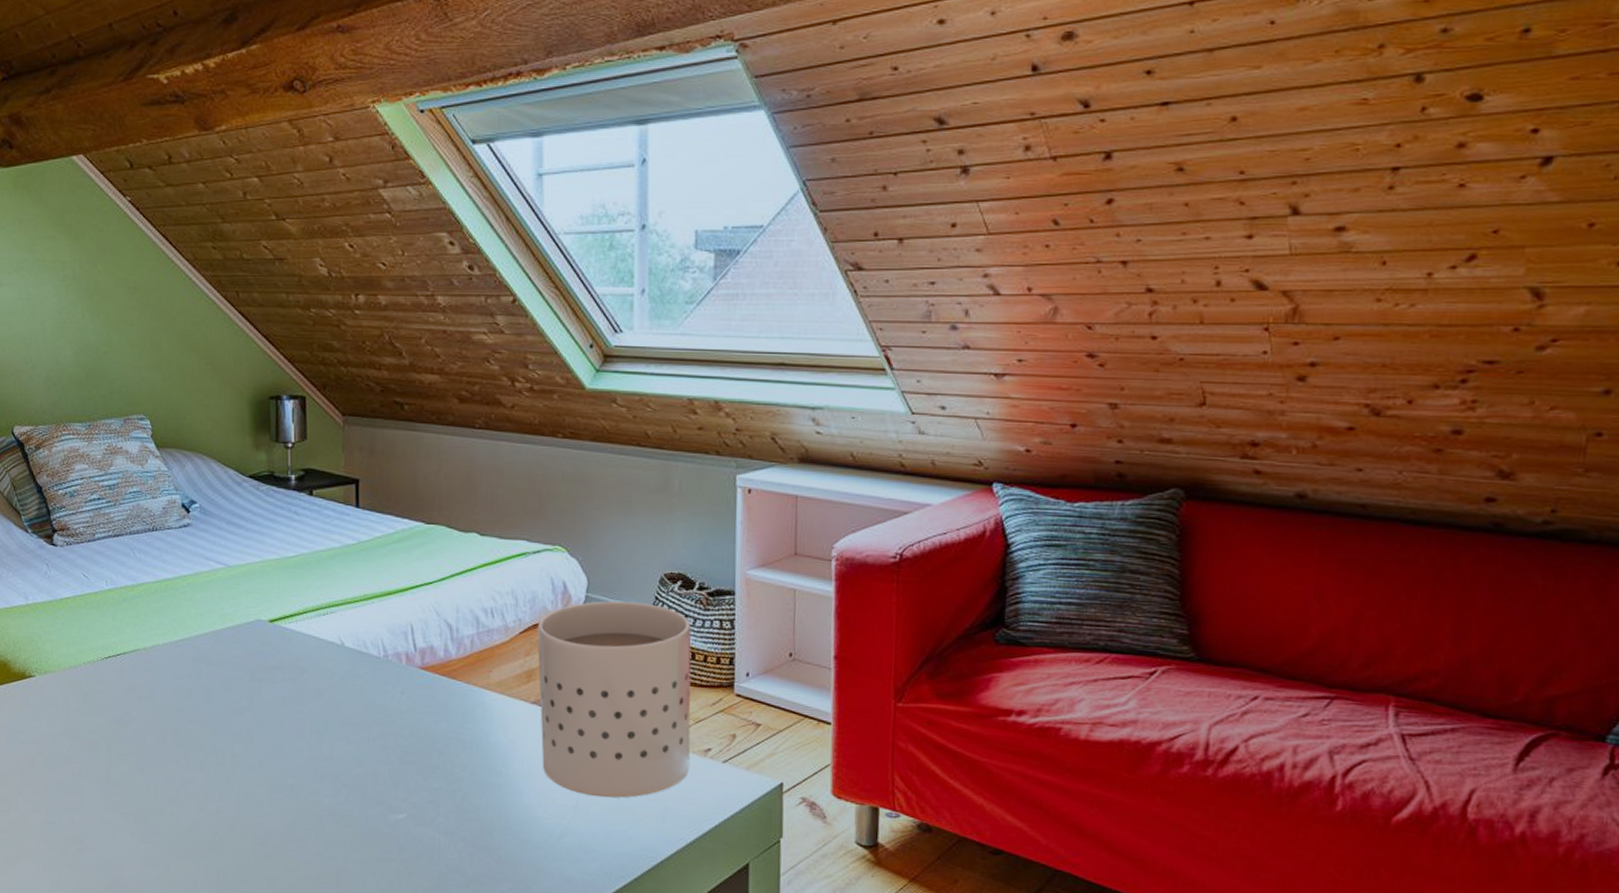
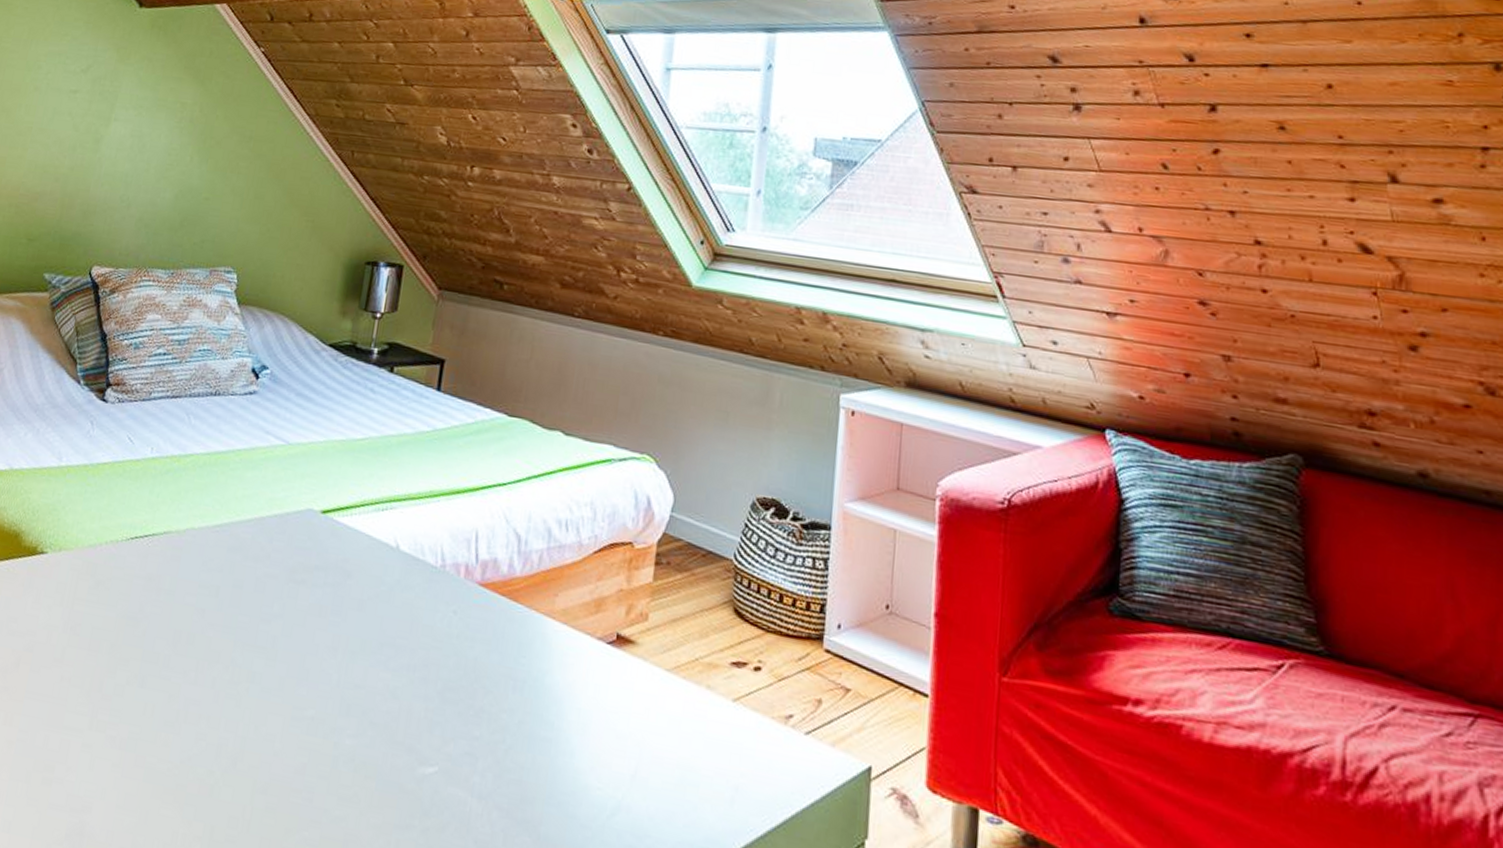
mug: present [538,600,691,798] -> none [601,523,781,770]

